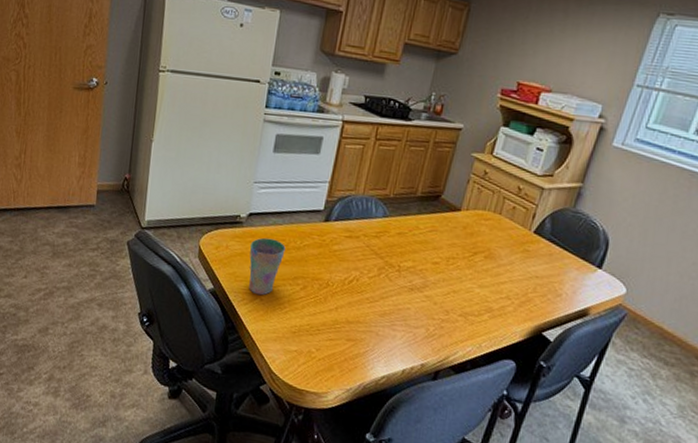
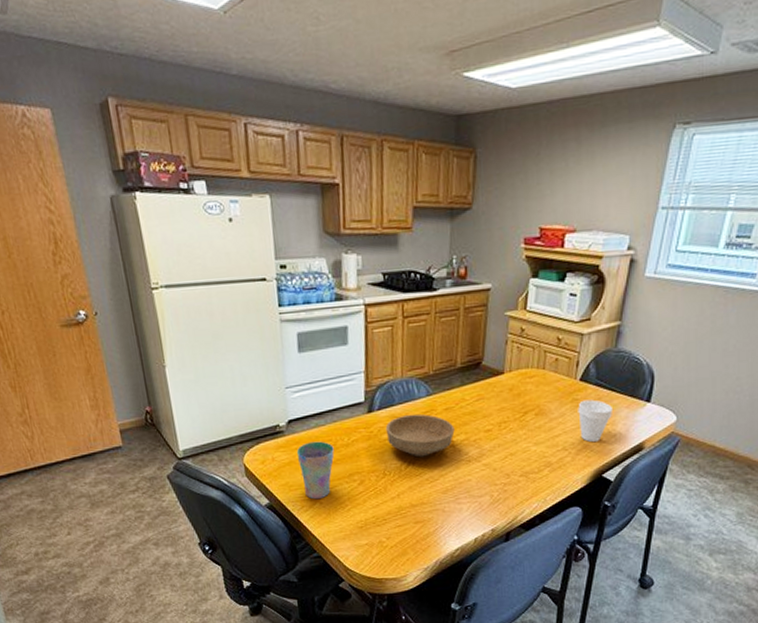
bowl: none [337,230,404,276] -> present [385,414,455,458]
cup: none [526,253,563,298] -> present [578,399,614,443]

